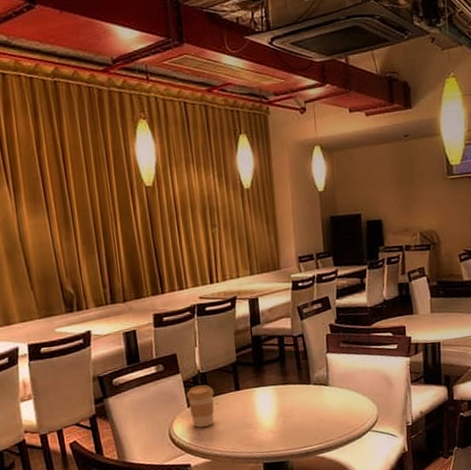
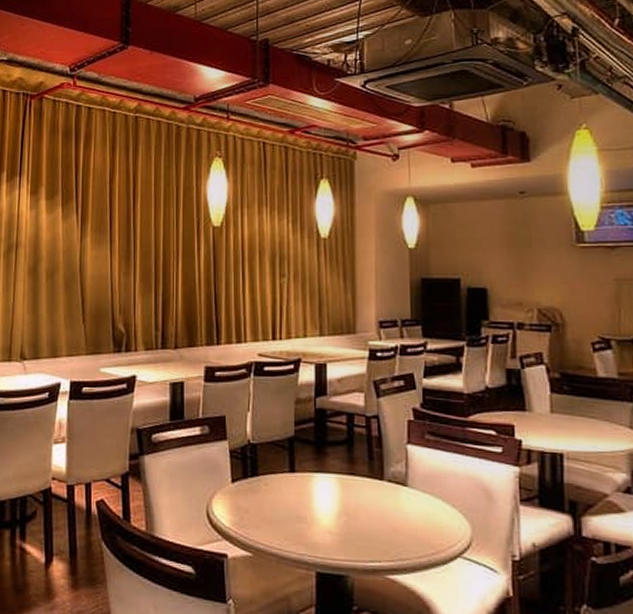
coffee cup: present [186,385,215,428] -> none [231,458,264,511]

